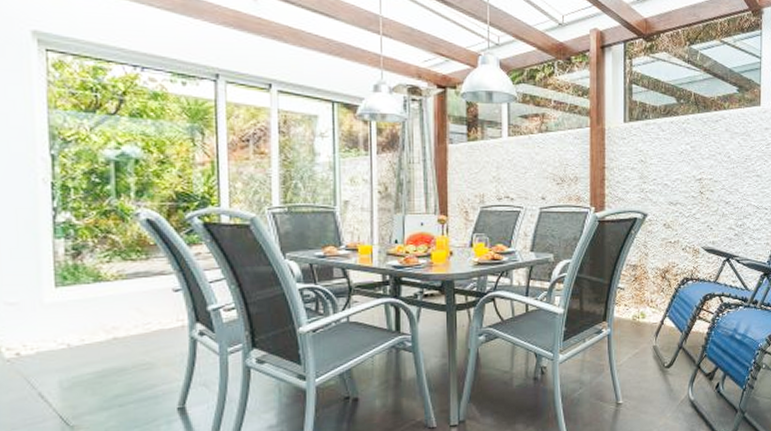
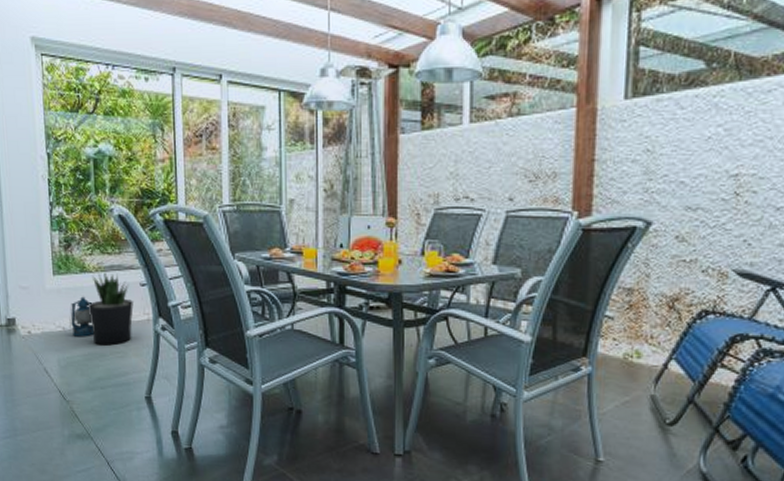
lantern: none [77,308,110,353] -> present [69,296,93,337]
planter: none [103,278,164,359] -> present [87,270,134,346]

